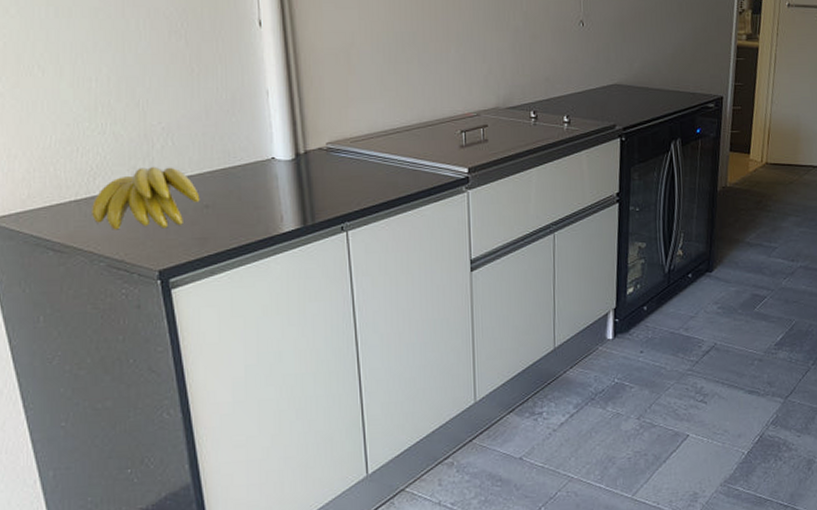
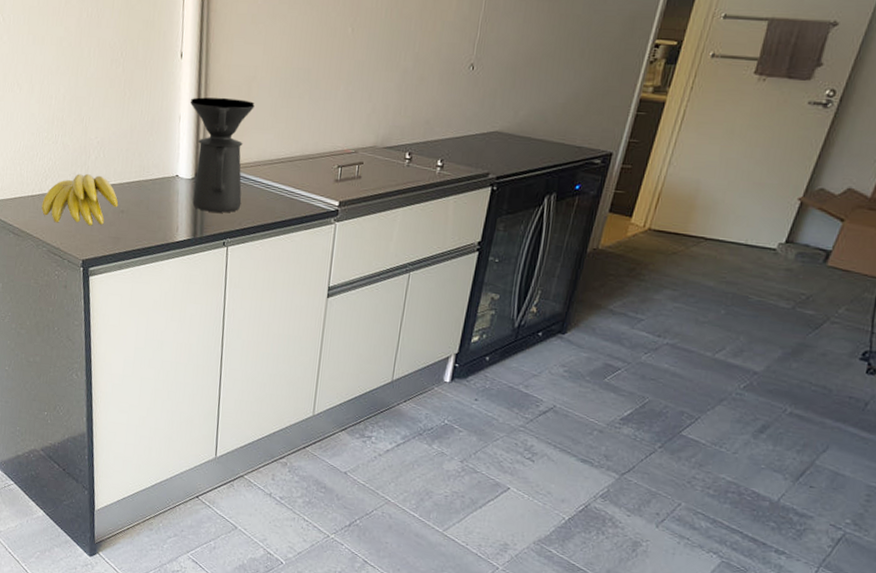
coffee maker: none [277,67,357,195] -> present [190,97,255,213]

